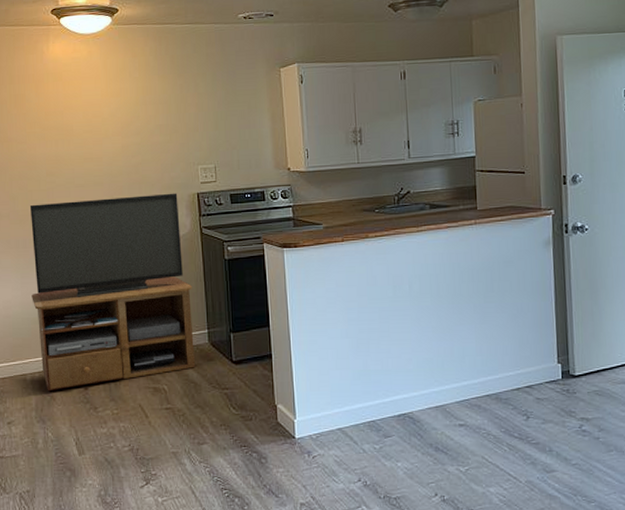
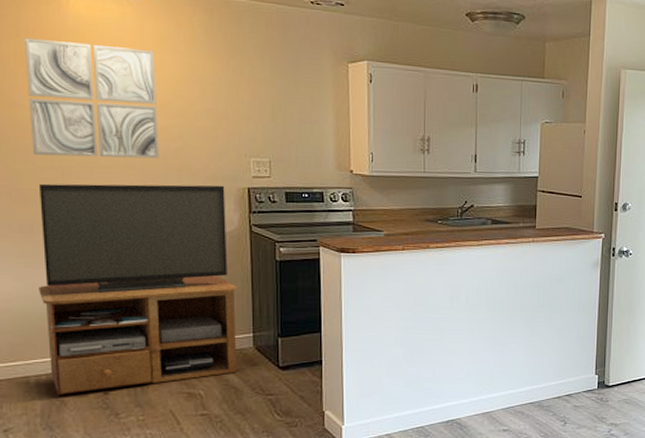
wall art: none [17,80,122,180] -> present [25,37,159,159]

